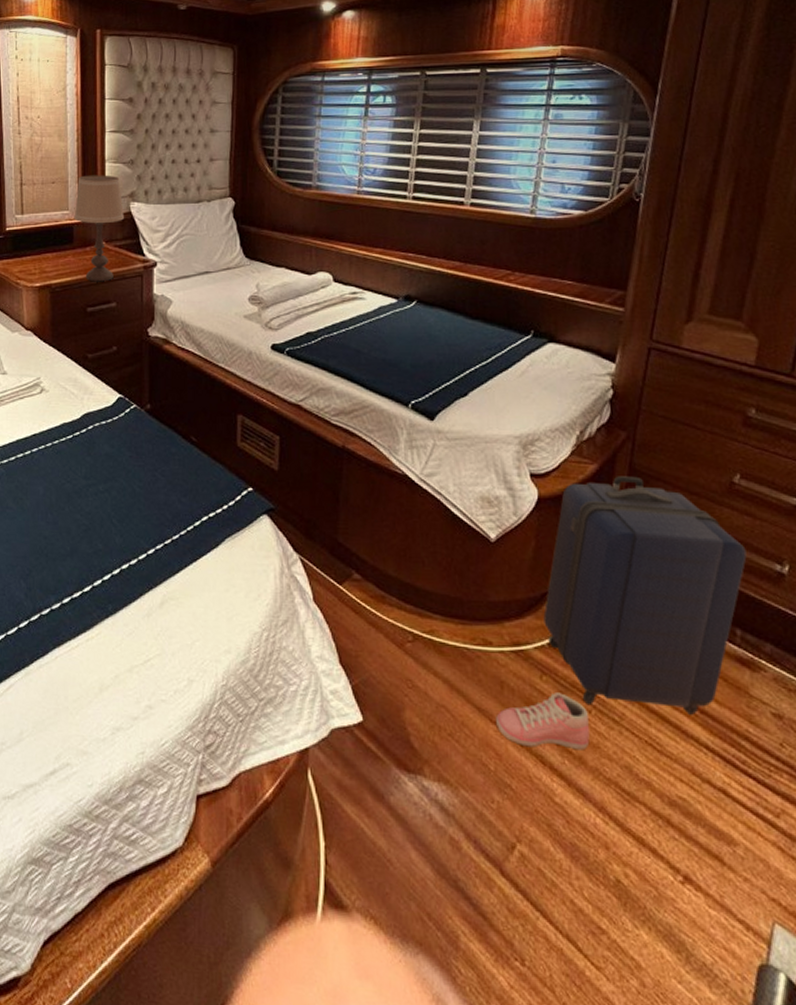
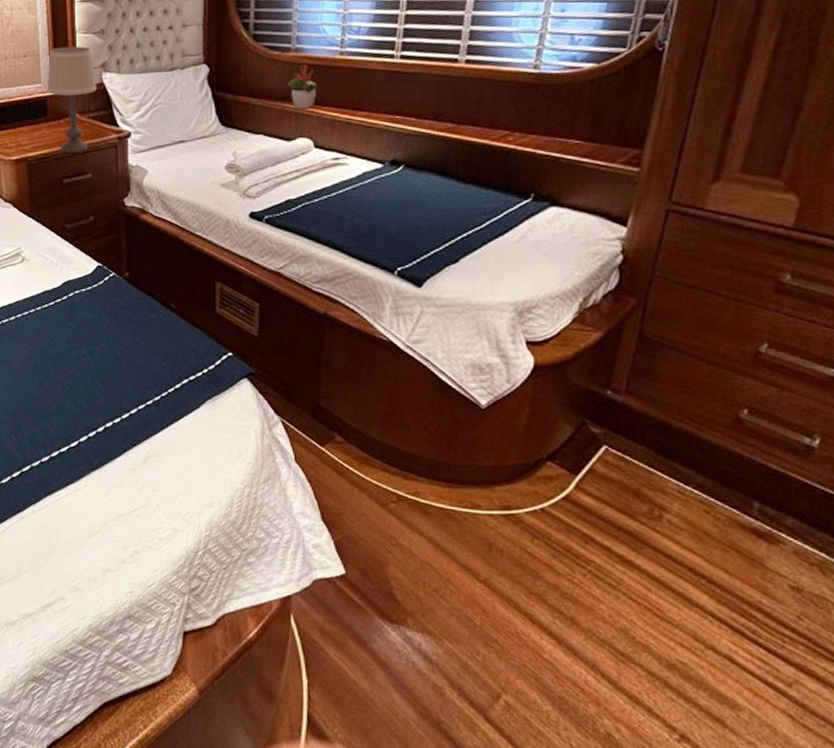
decorative plant: none [308,202,336,245] -> present [287,65,317,110]
sneaker: present [496,692,590,751] -> none [483,556,583,612]
suitcase: present [543,476,747,715] -> none [537,344,771,584]

